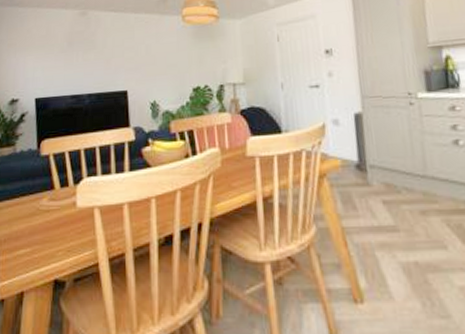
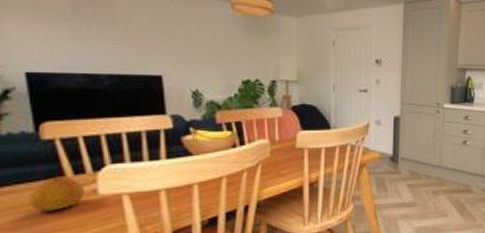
fruit: none [29,189,67,223] -> present [28,176,85,212]

